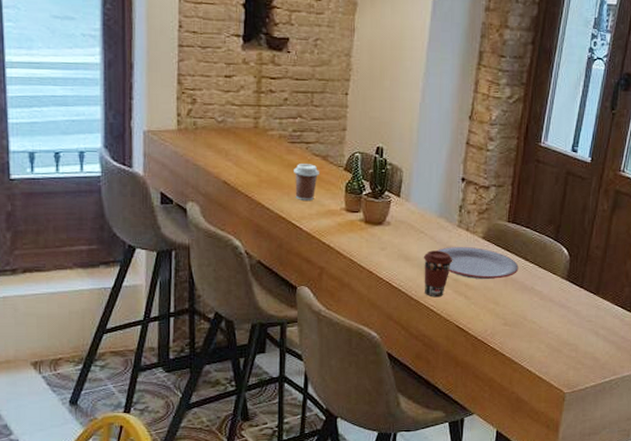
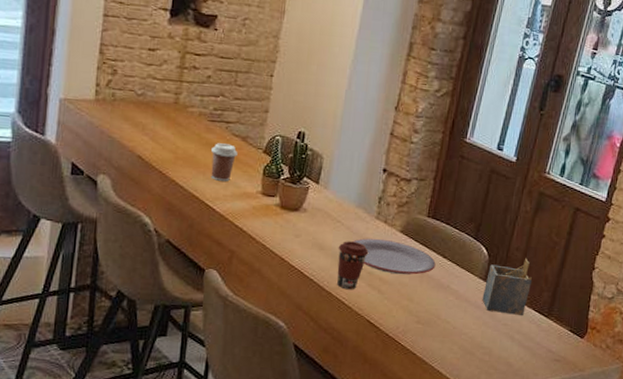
napkin holder: none [566,256,614,312] -> present [482,258,533,316]

